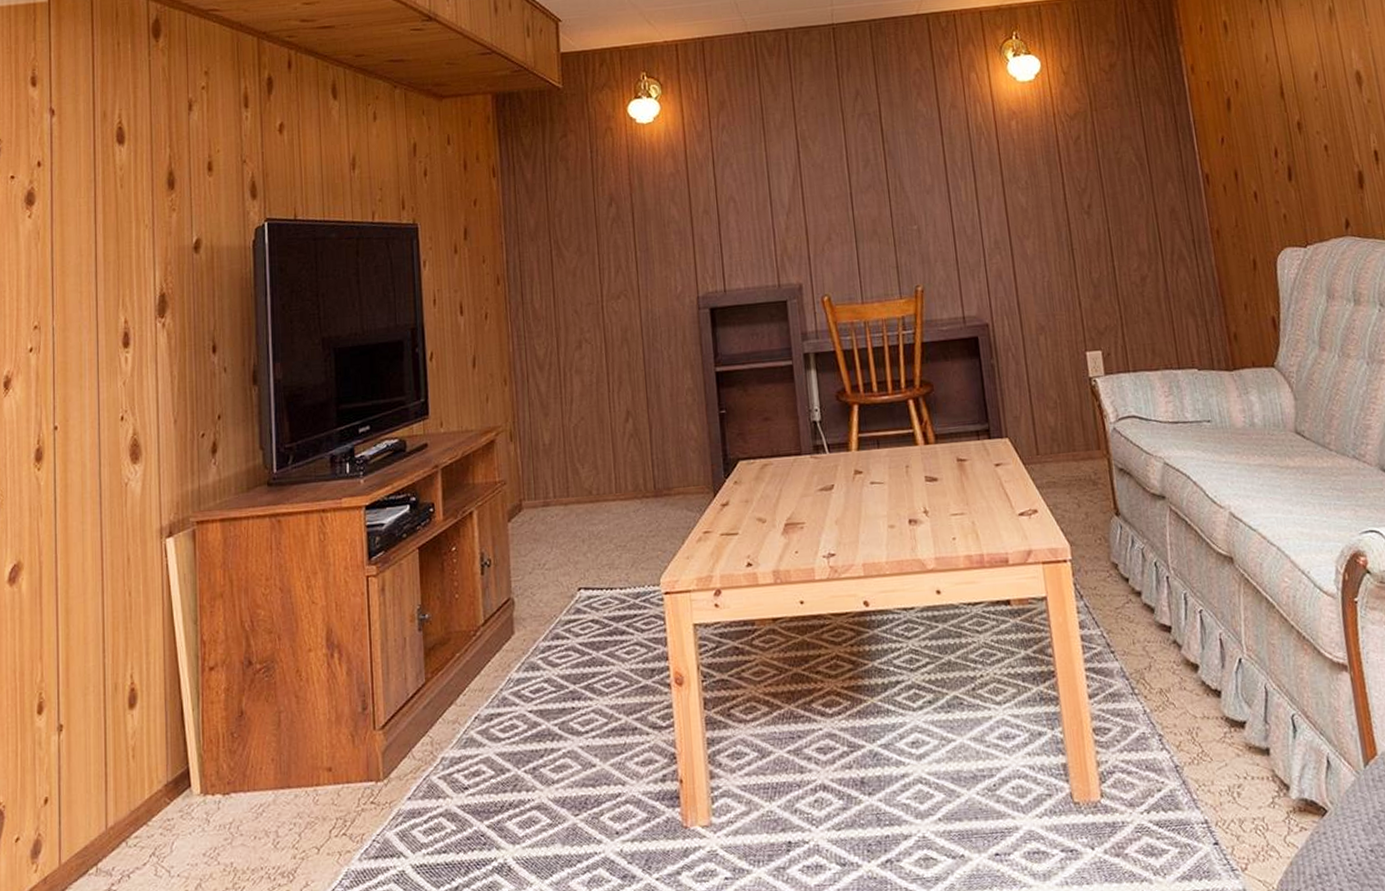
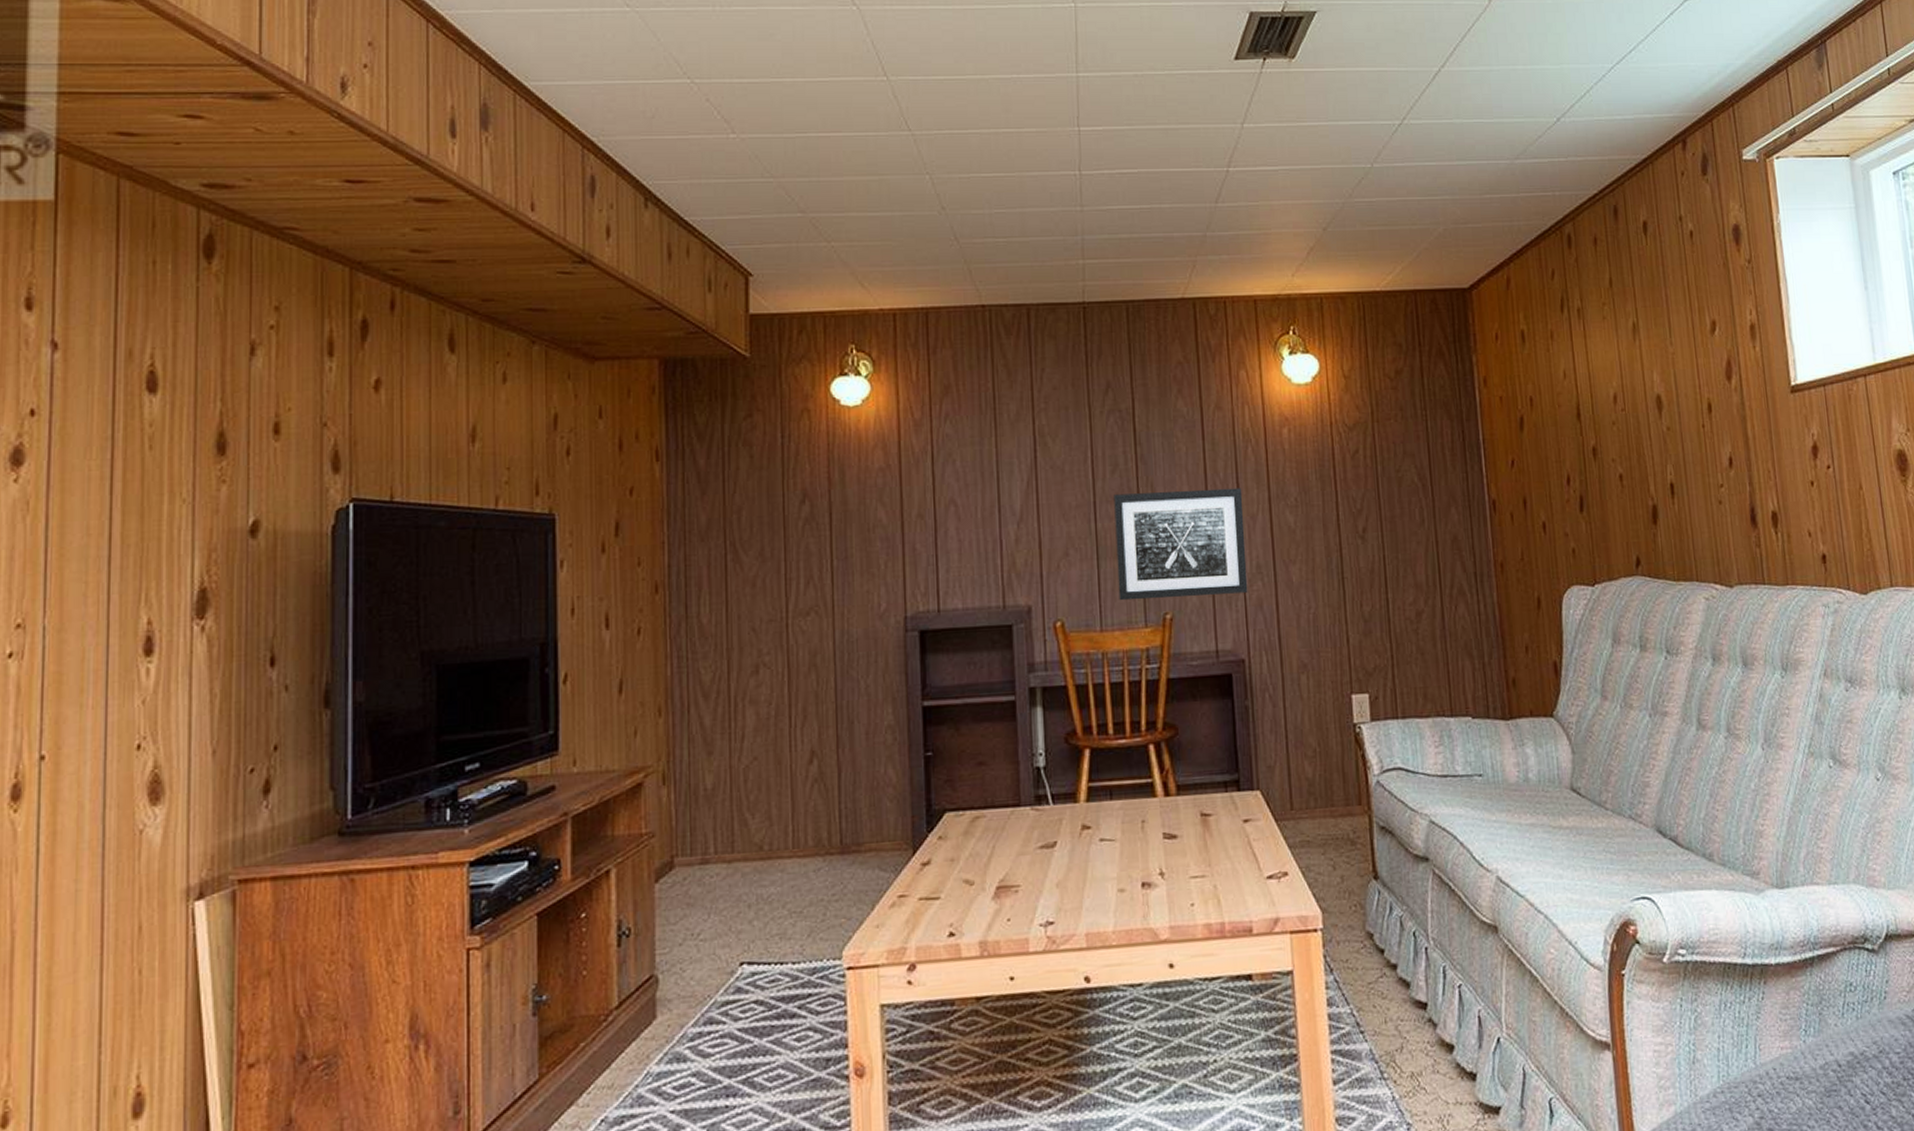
wall art: none [867,174,988,277] -> present [1114,488,1248,601]

